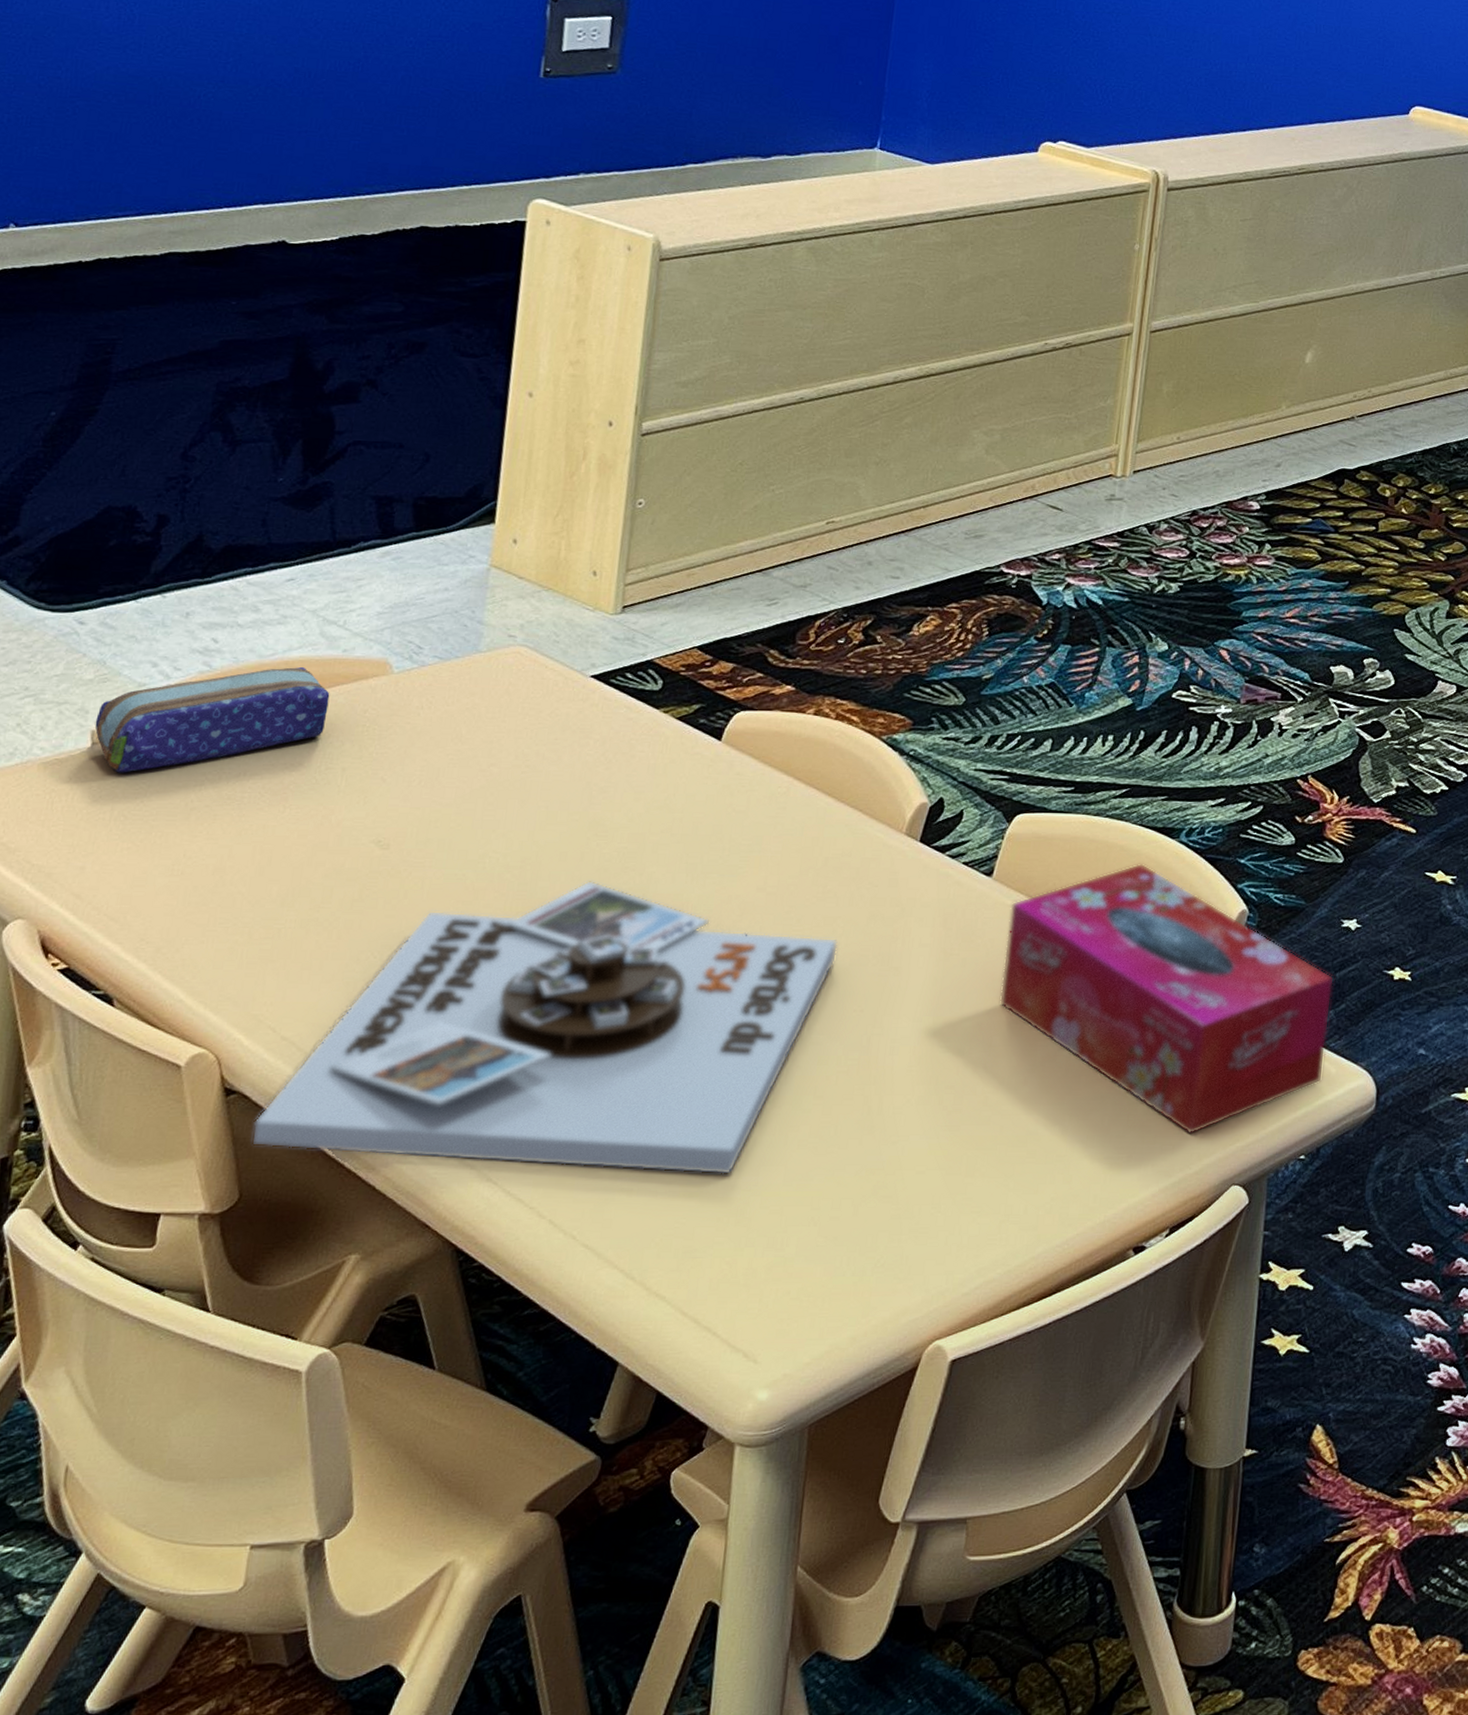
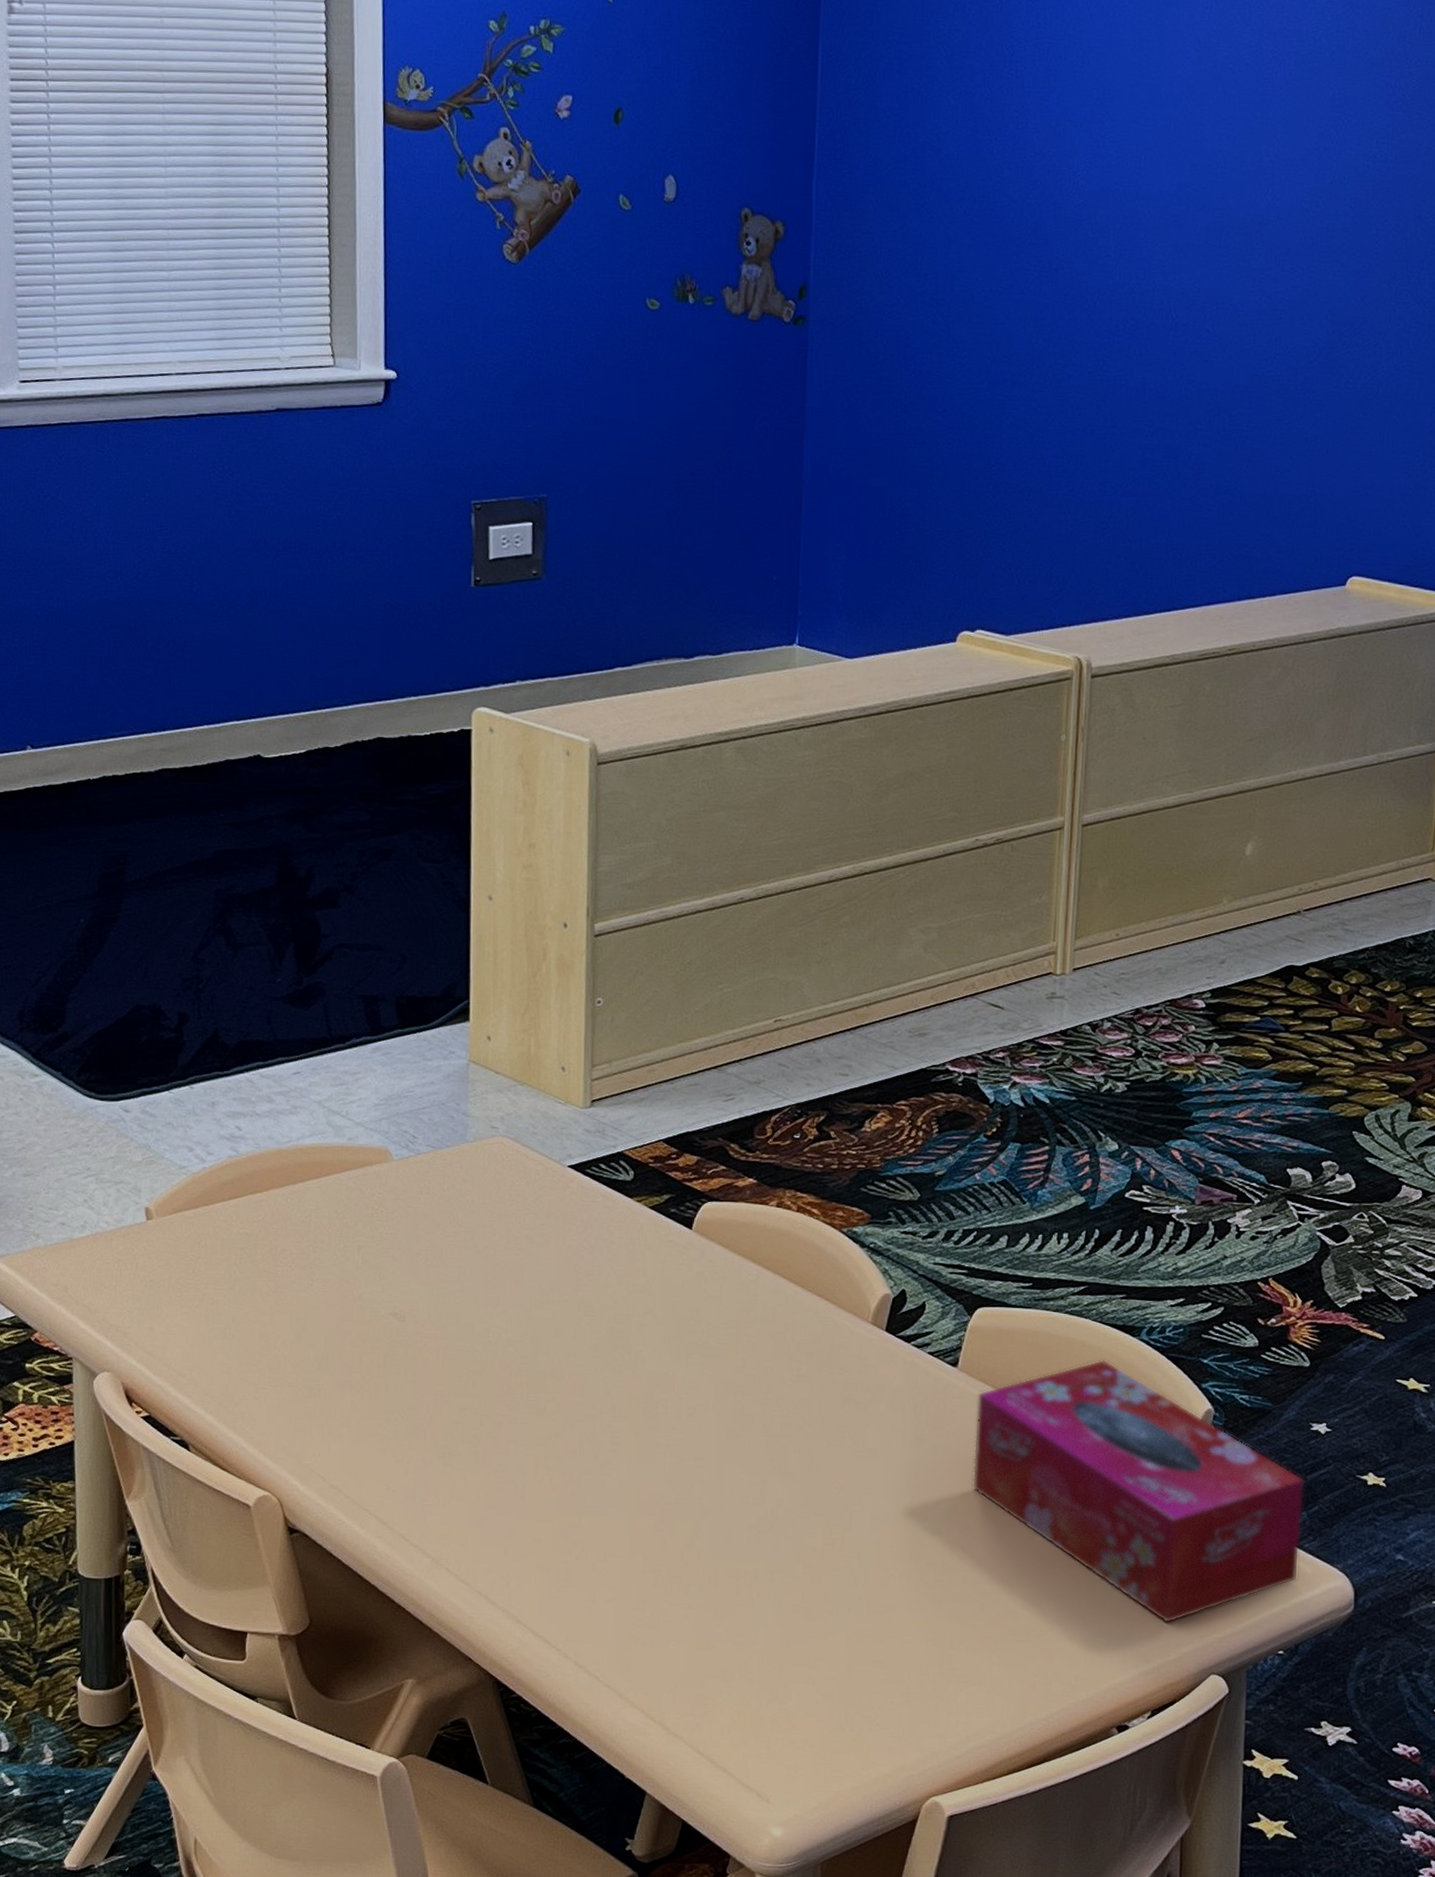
pencil case: present [95,667,330,773] -> none [147,1153,341,1246]
board game: present [251,880,838,1175] -> none [314,1356,816,1632]

